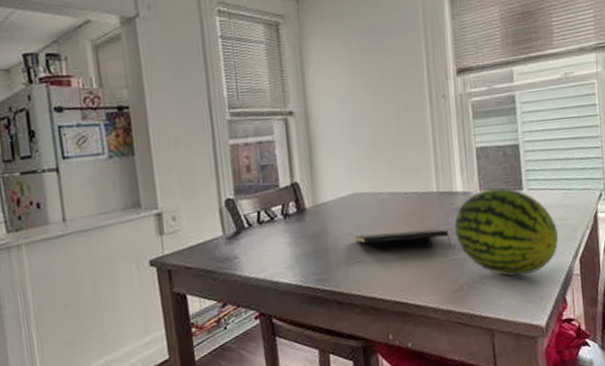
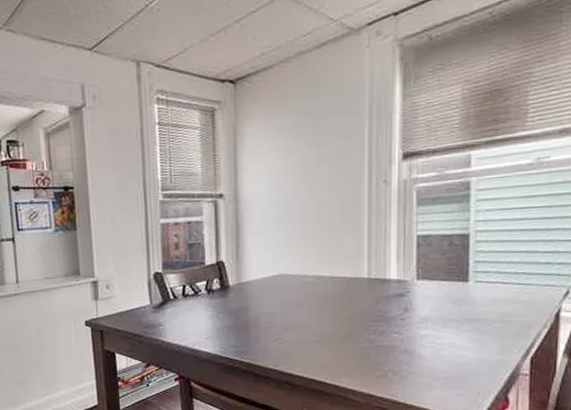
notepad: present [354,229,451,247] -> none [276,314,379,333]
fruit: present [454,187,559,276] -> none [384,277,508,369]

